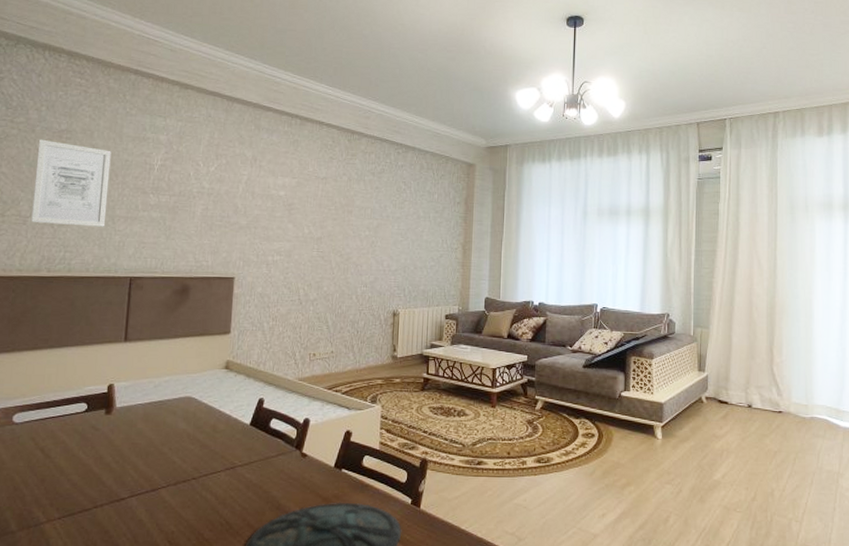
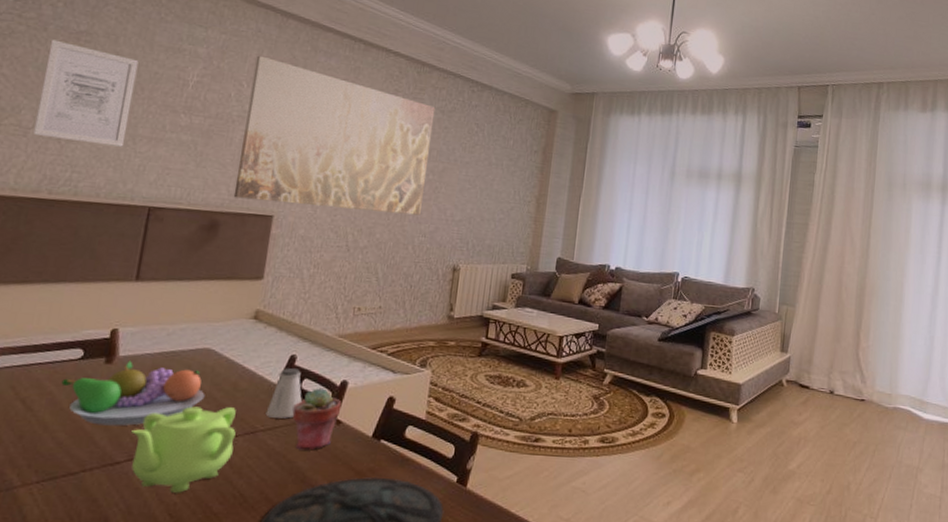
fruit bowl: none [71,411,190,468] -> present [61,360,205,426]
teapot: none [132,447,218,523] -> present [131,406,236,493]
wall art: none [199,137,367,268] -> present [233,55,436,216]
saltshaker: none [242,410,271,454] -> present [265,368,302,419]
potted succulent: none [264,426,306,481] -> present [292,388,342,451]

